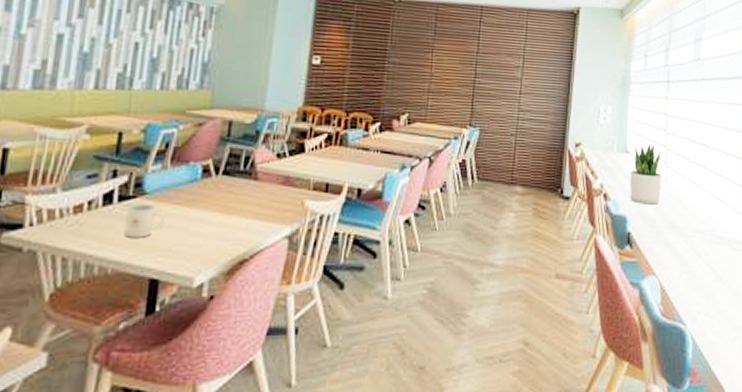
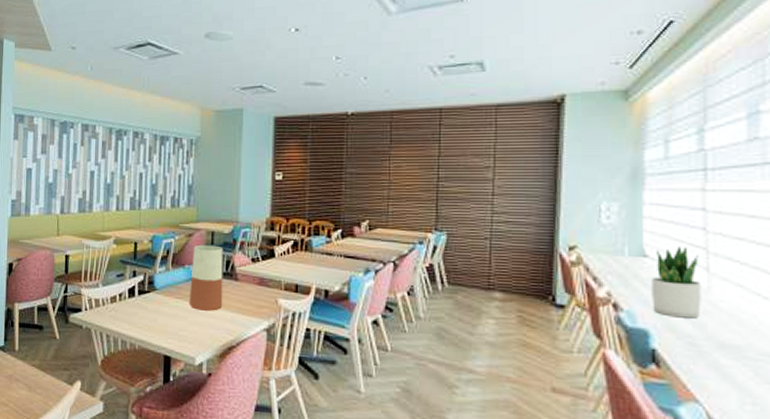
mug: present [124,203,165,238] -> none [144,297,171,324]
vase: none [190,136,243,218] -> present [189,245,223,311]

